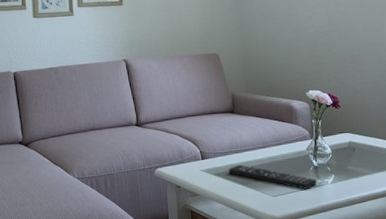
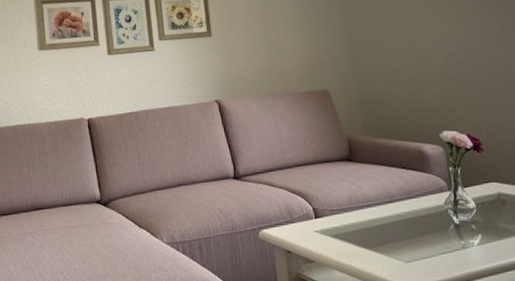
remote control: present [228,164,317,190] -> none [348,223,460,253]

